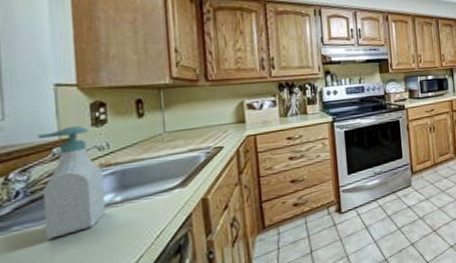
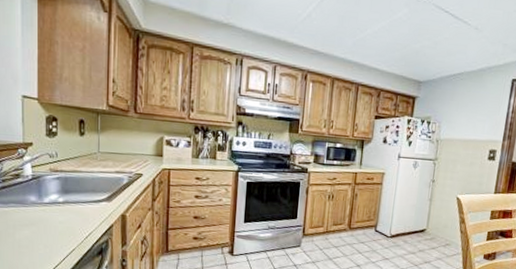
soap bottle: present [38,125,105,240] -> none [9,132,51,220]

